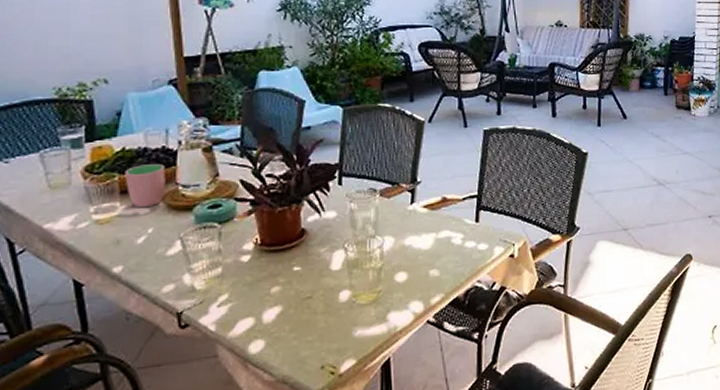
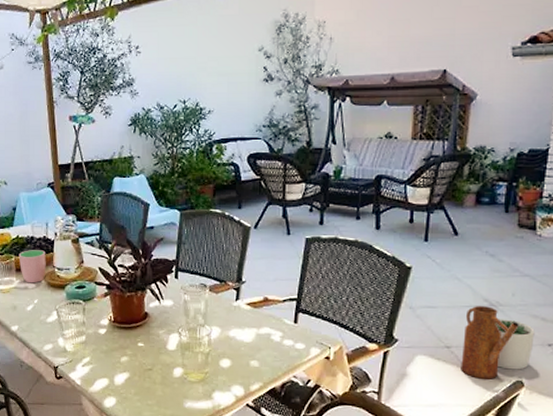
watering can: none [638,185,684,258] -> present [461,306,519,380]
planter: none [664,196,697,245] -> present [495,319,535,370]

